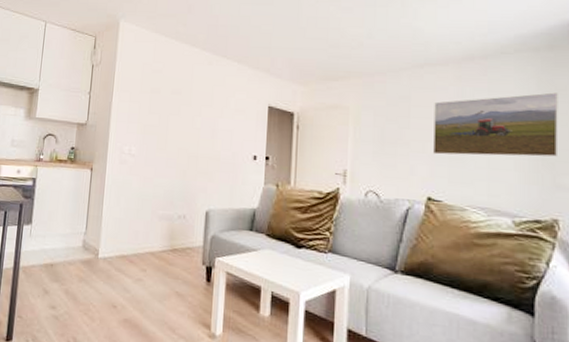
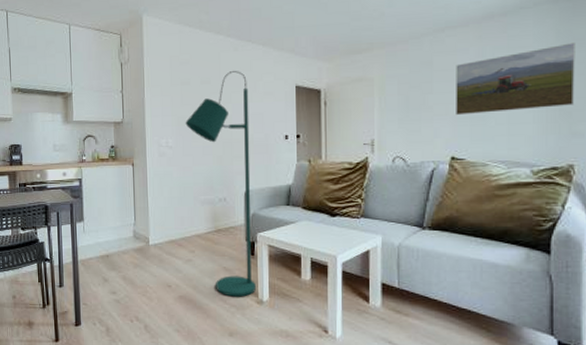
floor lamp: none [151,84,220,328] -> present [185,71,256,297]

